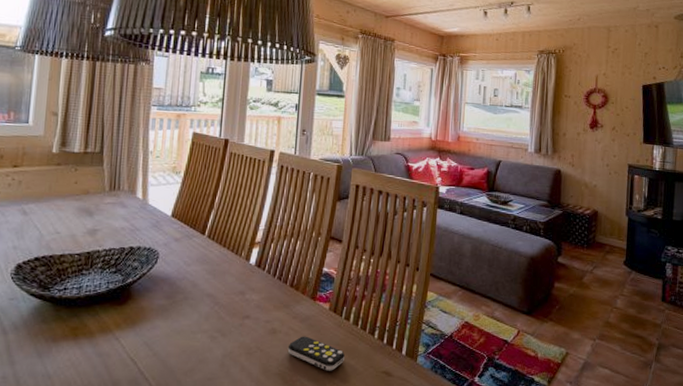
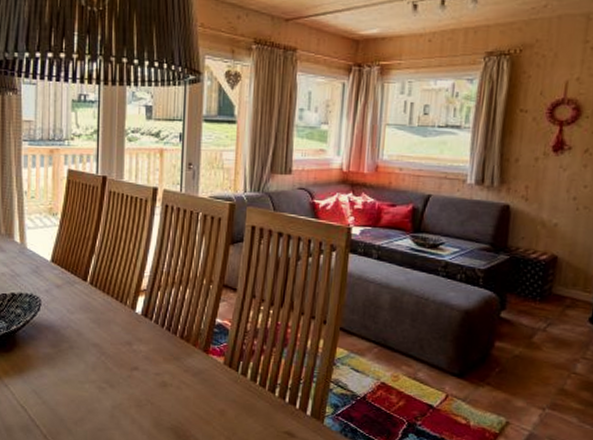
remote control: present [287,336,345,371] -> none [179,390,242,428]

